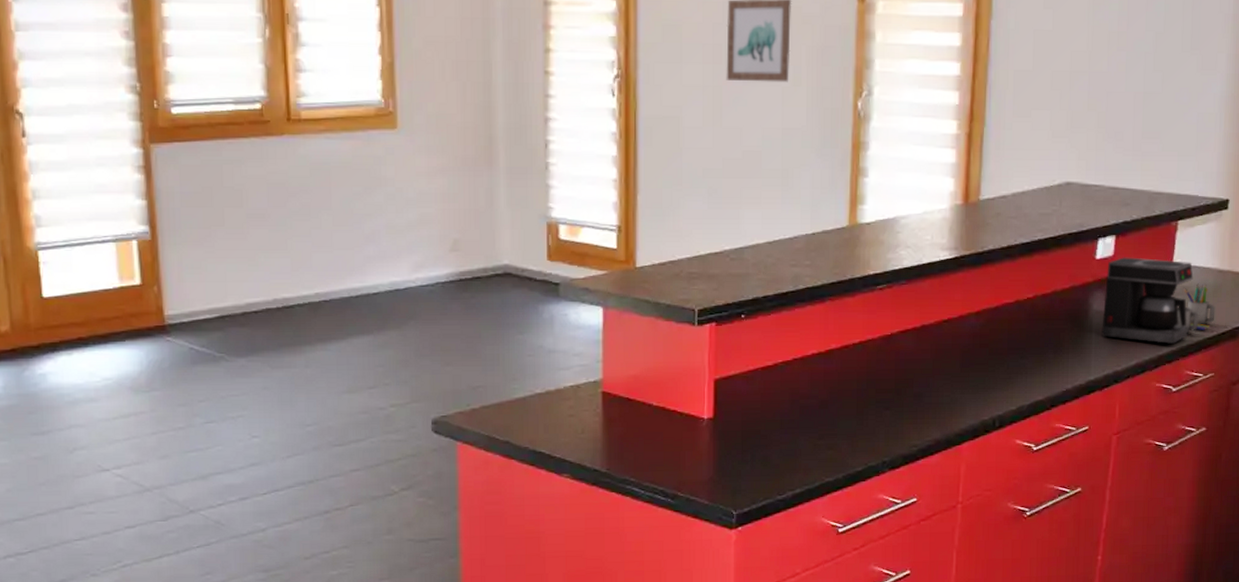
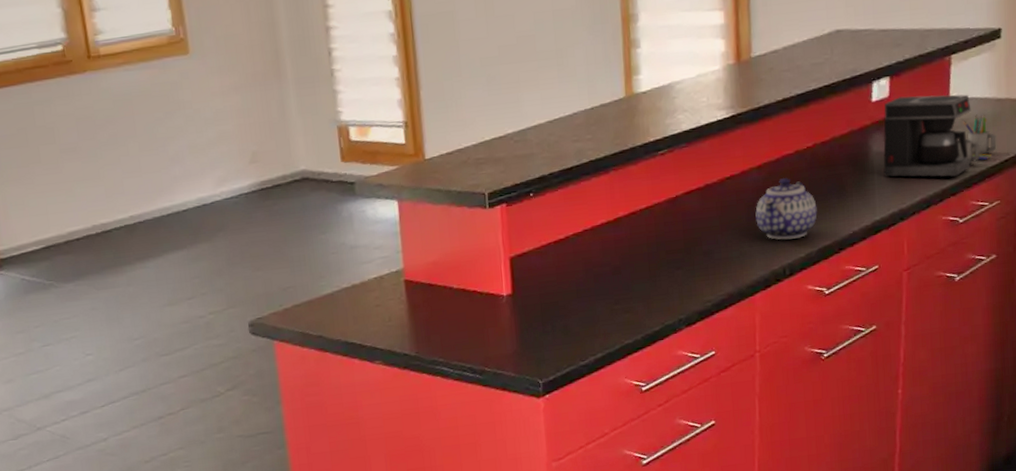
teapot: none [970,326,1032,390] -> present [755,177,817,240]

